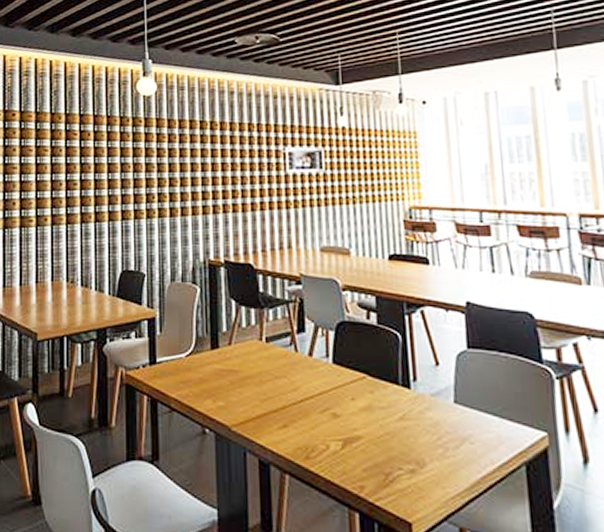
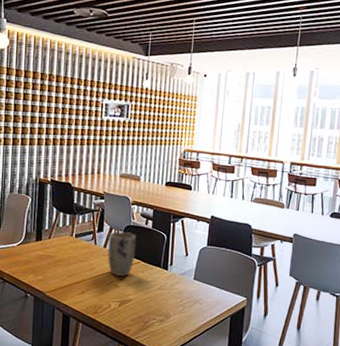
plant pot: none [314,332,358,401] -> present [107,232,137,277]

